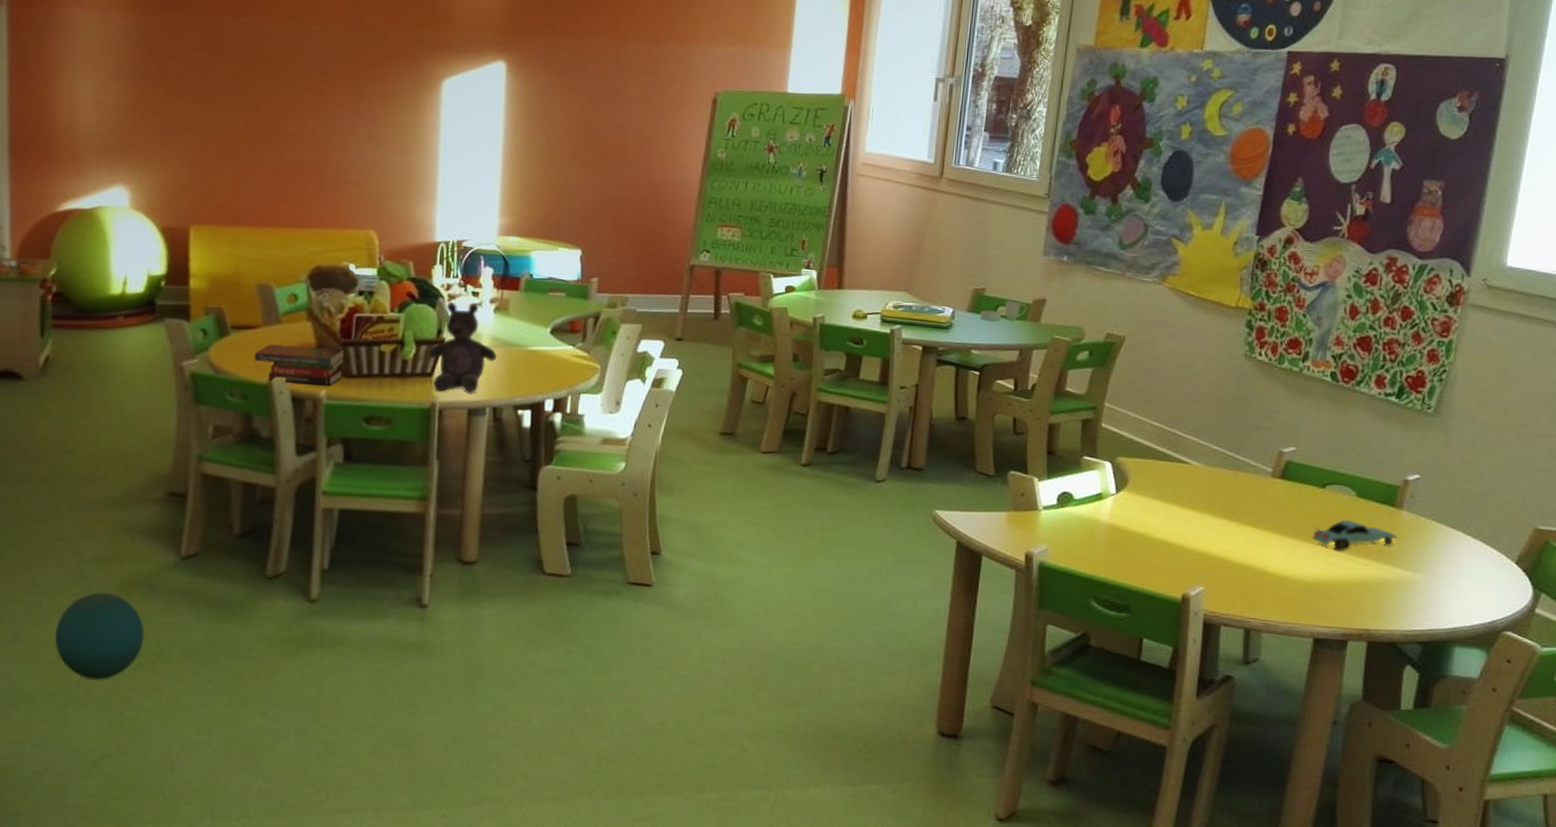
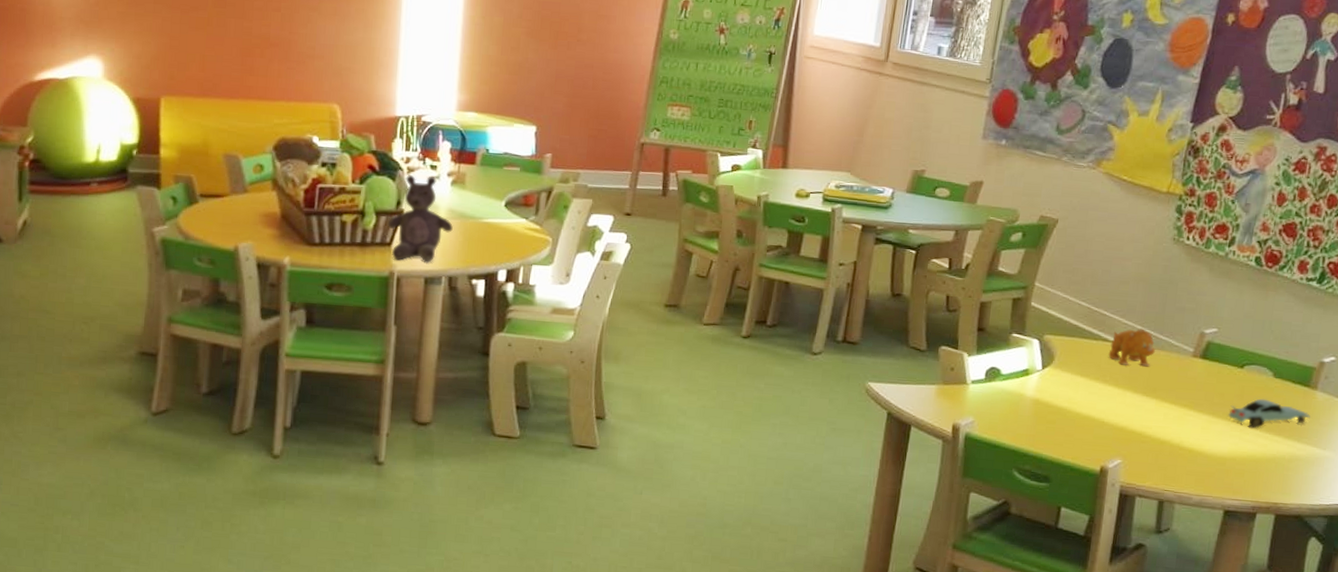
ball: present [54,591,145,680] -> none [33,444,118,526]
books: present [254,344,344,386] -> none [222,212,308,254]
cup: present [979,300,1027,321] -> none [918,182,965,202]
toy dinosaur: none [1184,448,1234,489] -> present [1108,328,1156,367]

